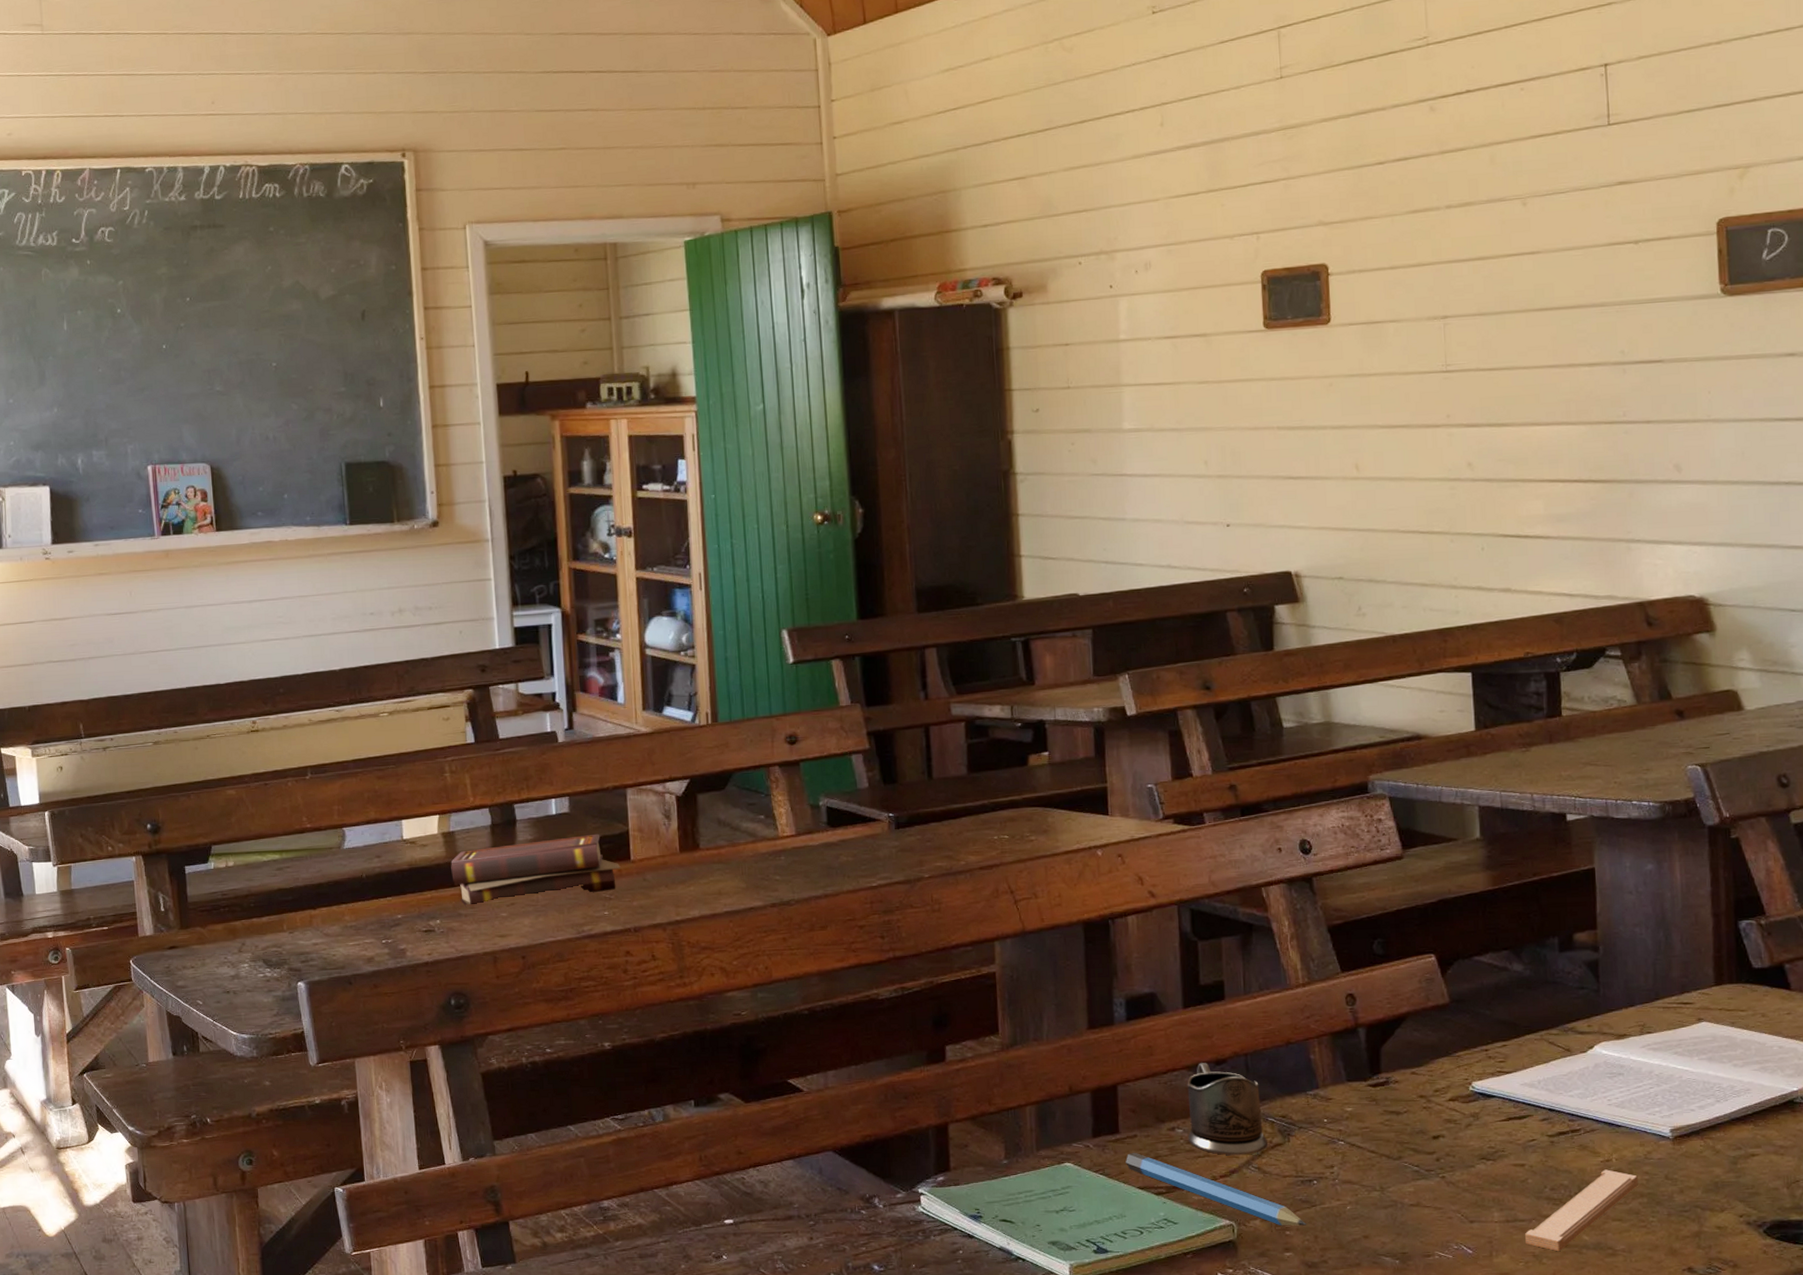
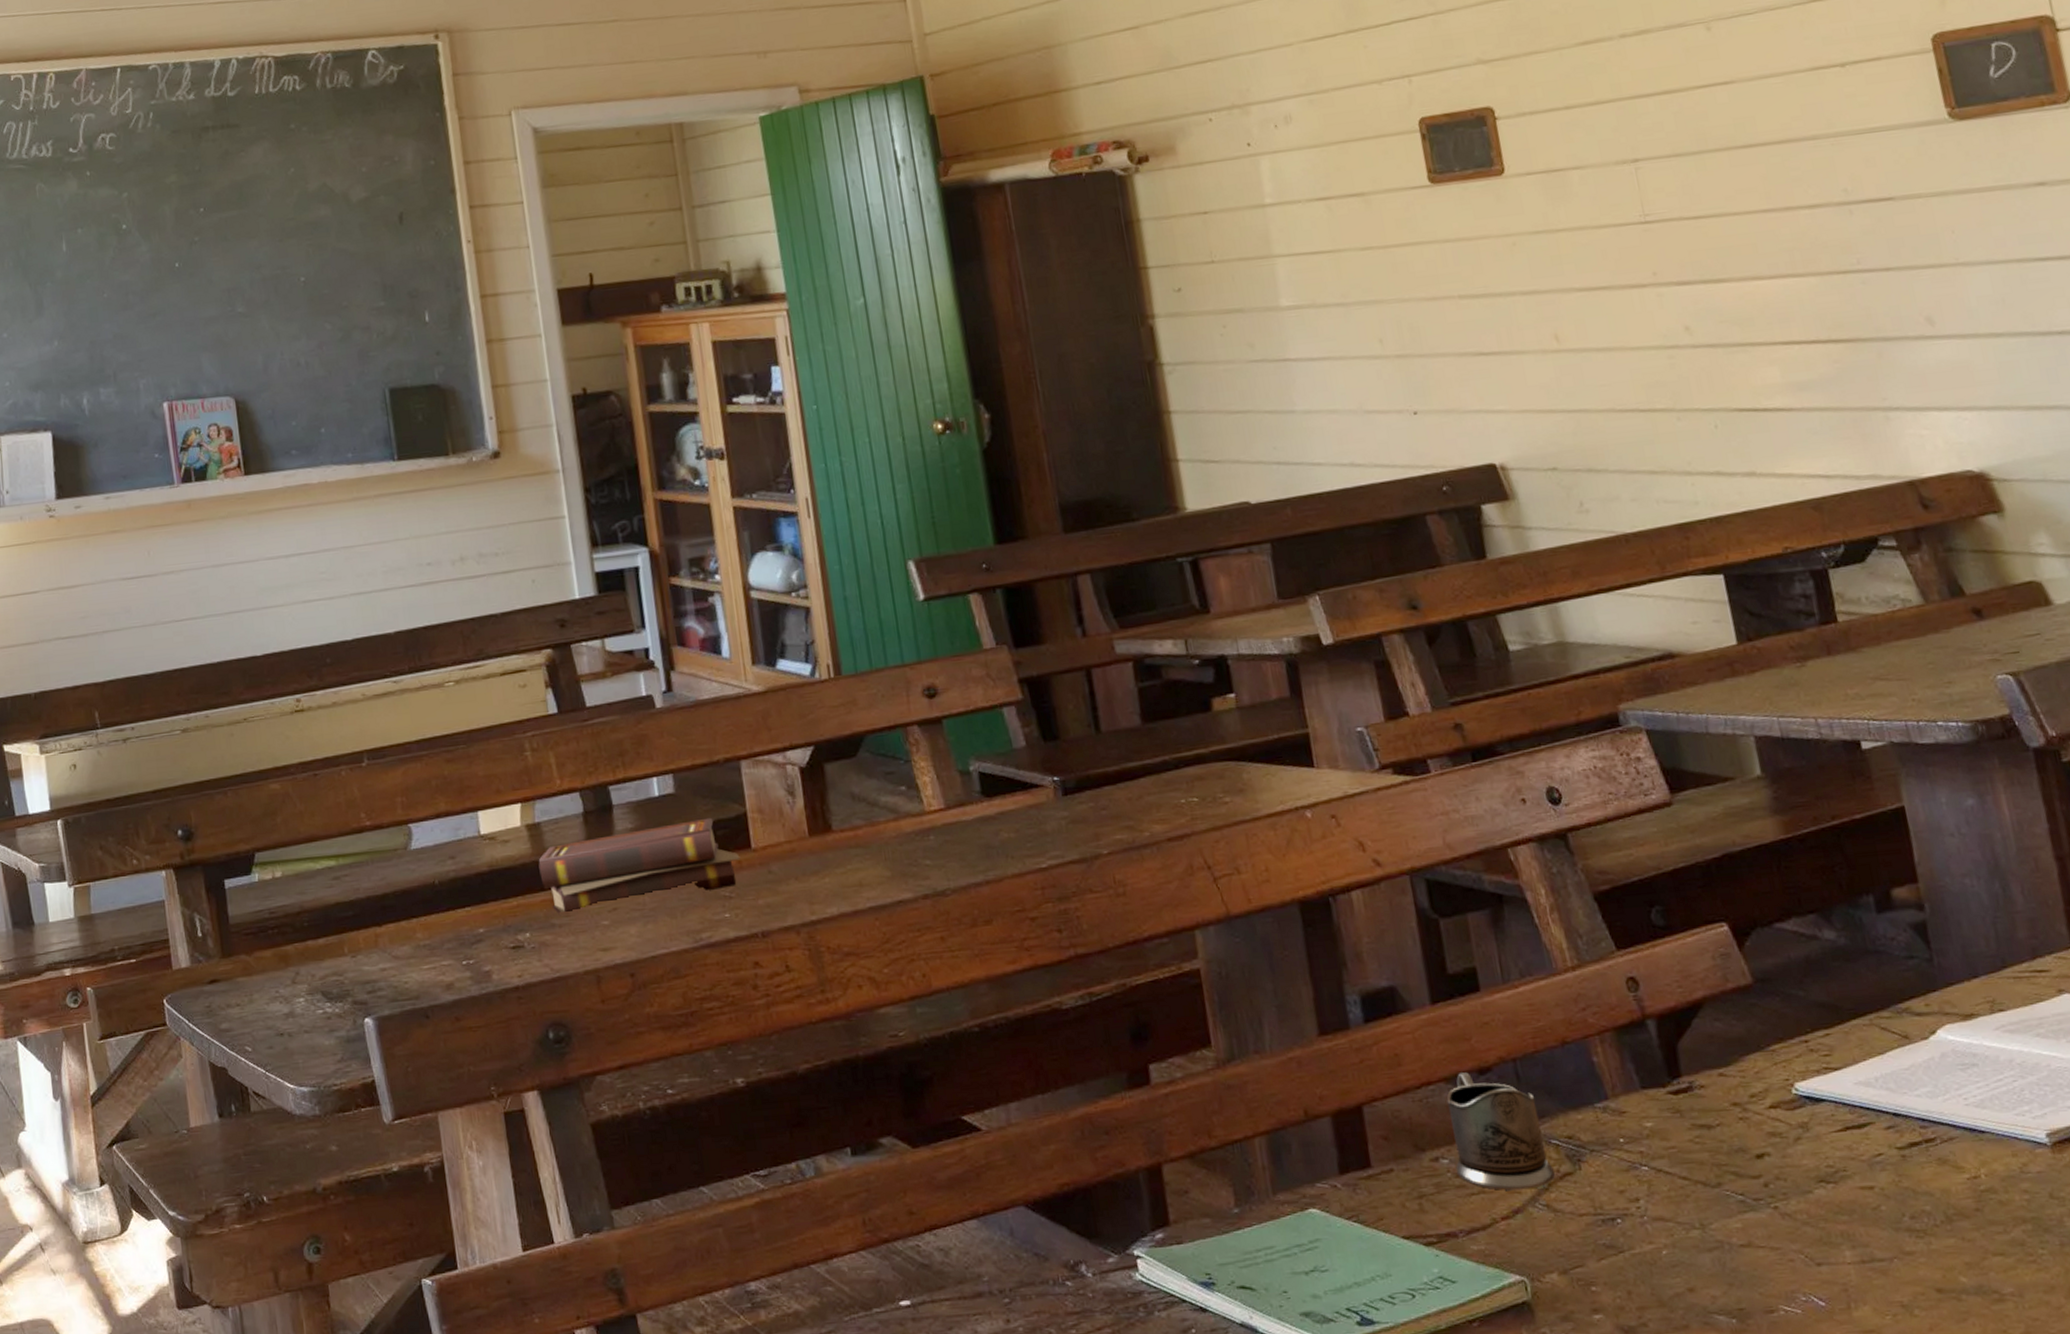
pencil: present [1126,1152,1307,1226] -> none [1383,1191,1616,1280]
ruler: present [1525,1169,1638,1252] -> none [1887,1188,2018,1300]

